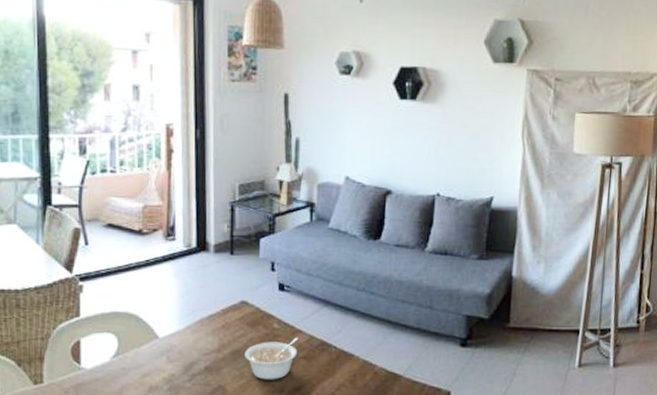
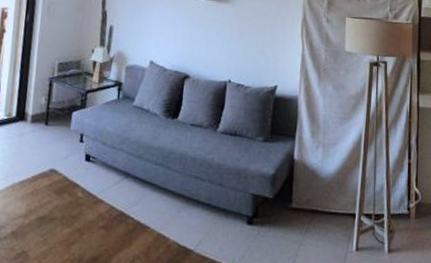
legume: present [244,337,300,380] -> none [49,206,101,248]

